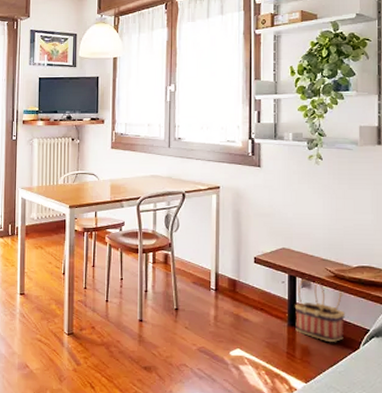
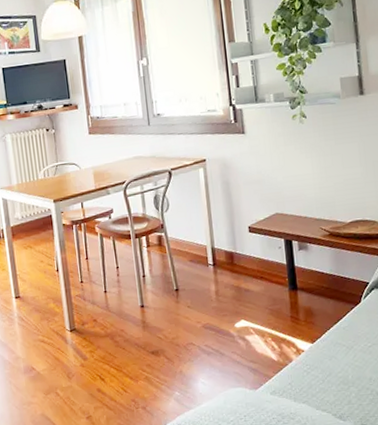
basket: present [294,277,345,343] -> none [293,239,345,301]

